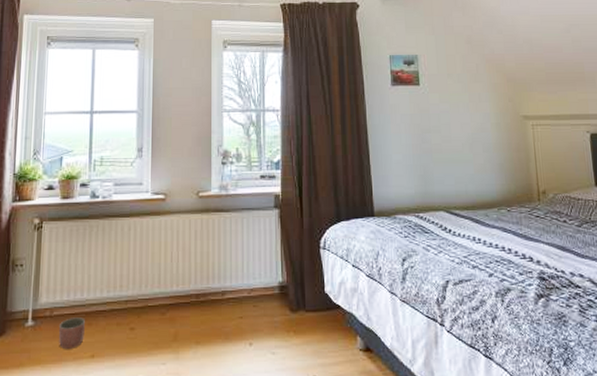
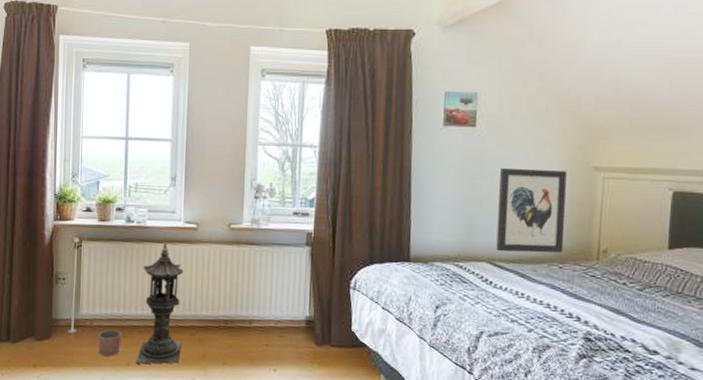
lantern: none [101,216,152,354] -> present [136,242,184,364]
wall art: none [445,120,509,200] -> present [496,167,567,253]

